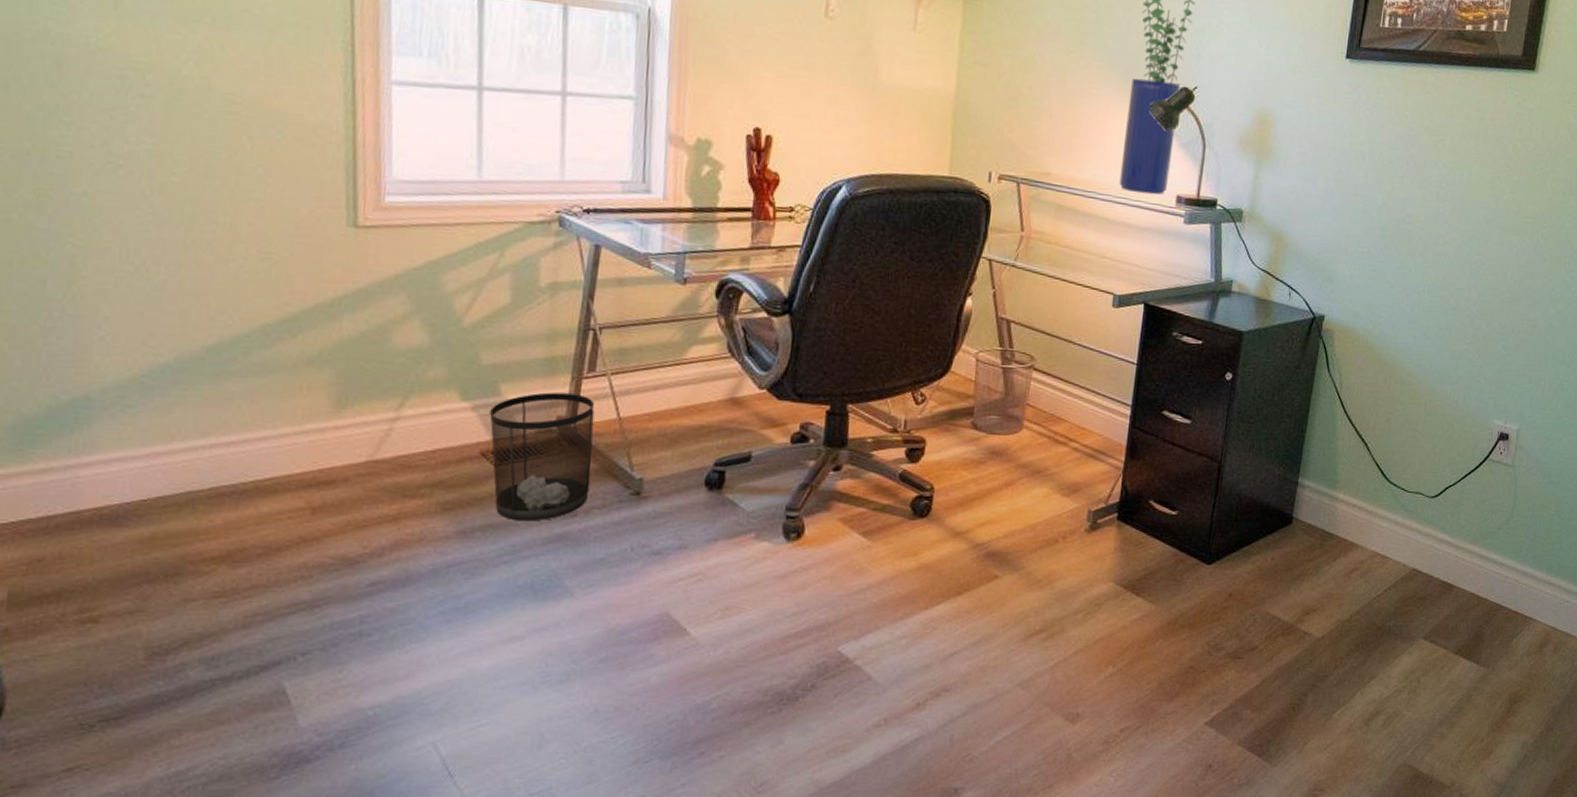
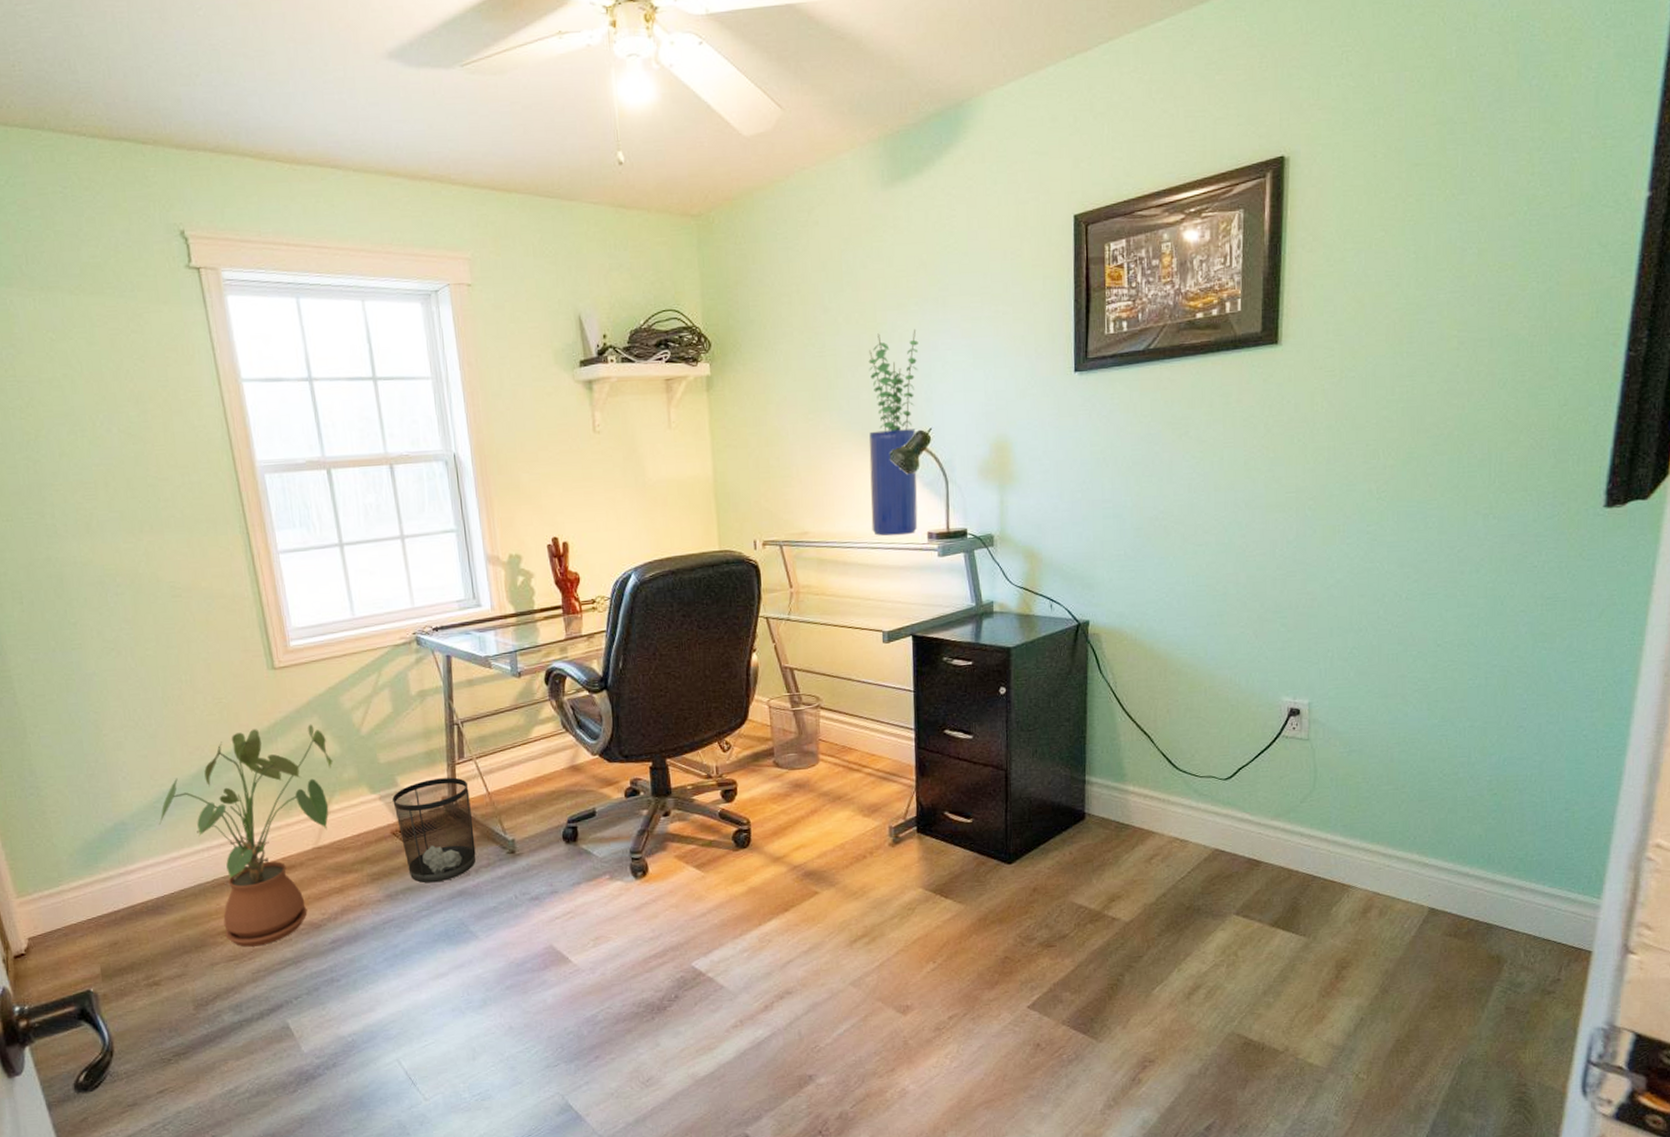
house plant: none [142,299,417,582] -> present [158,724,333,947]

